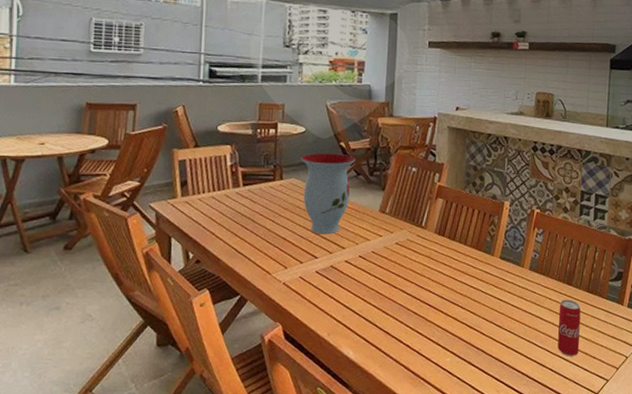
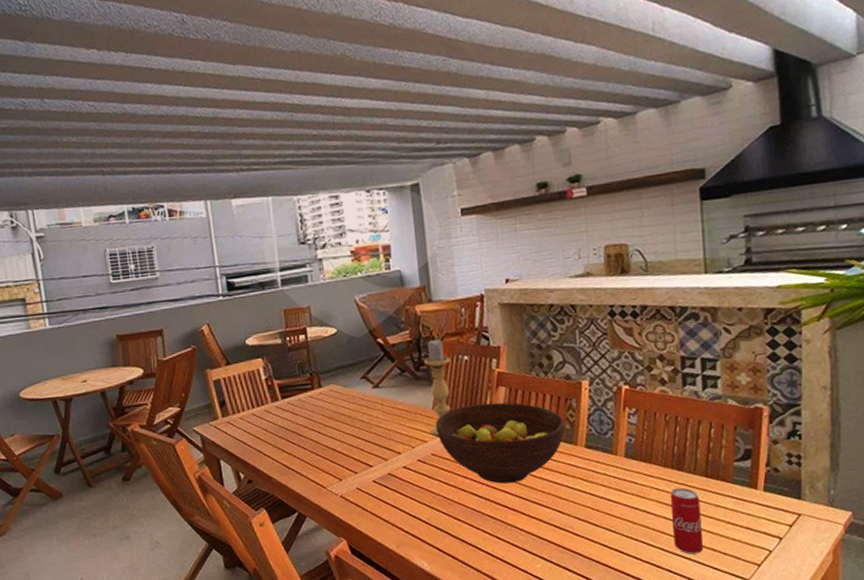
vase: present [300,153,356,235] -> none [336,351,398,441]
candle holder: none [374,149,400,235] -> present [424,338,450,436]
fruit bowl: none [379,211,486,284] -> present [436,402,565,484]

